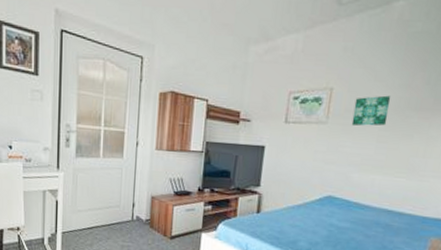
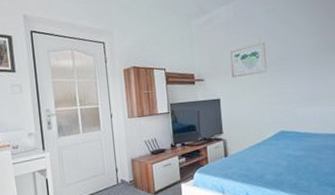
wall art: present [351,95,391,127] -> none [284,41,313,71]

